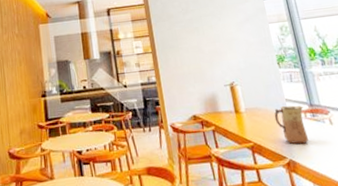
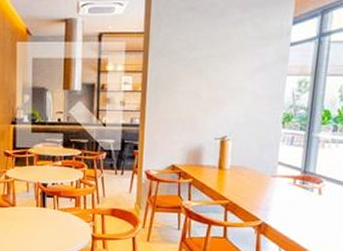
vase: present [274,105,309,144] -> none [259,169,295,209]

